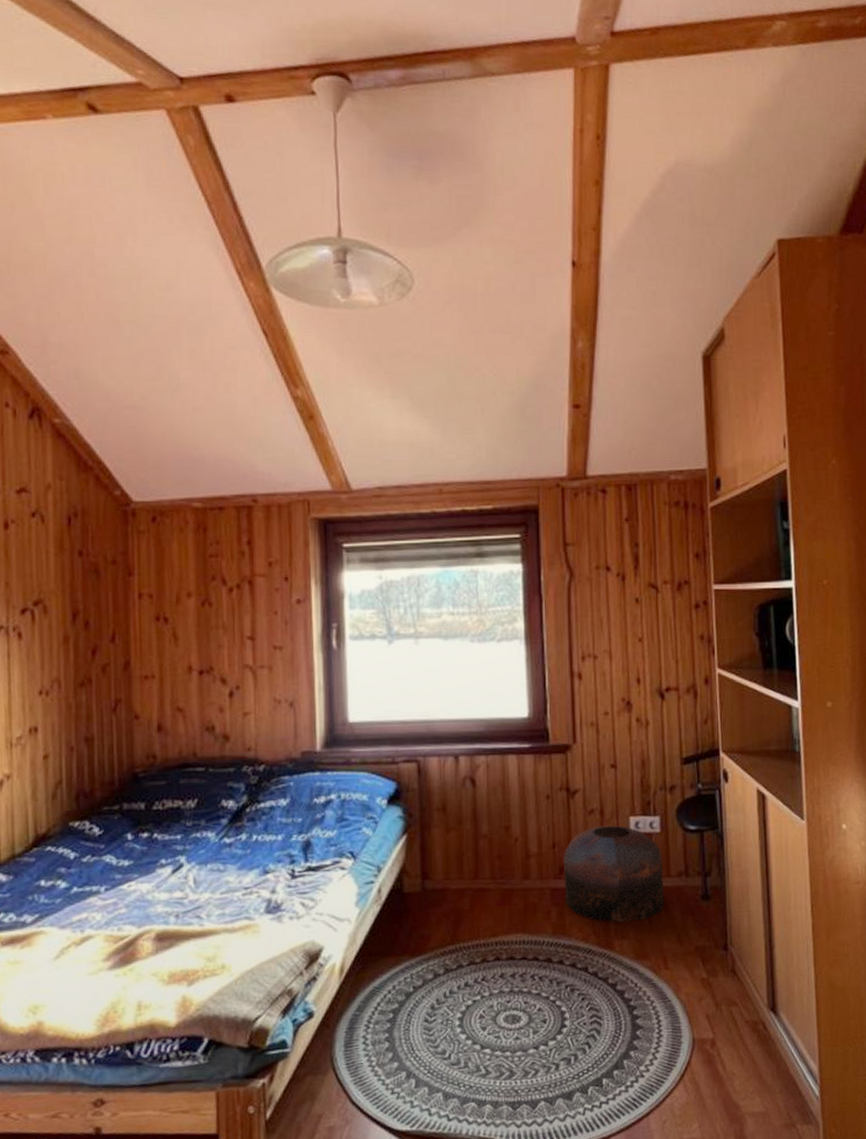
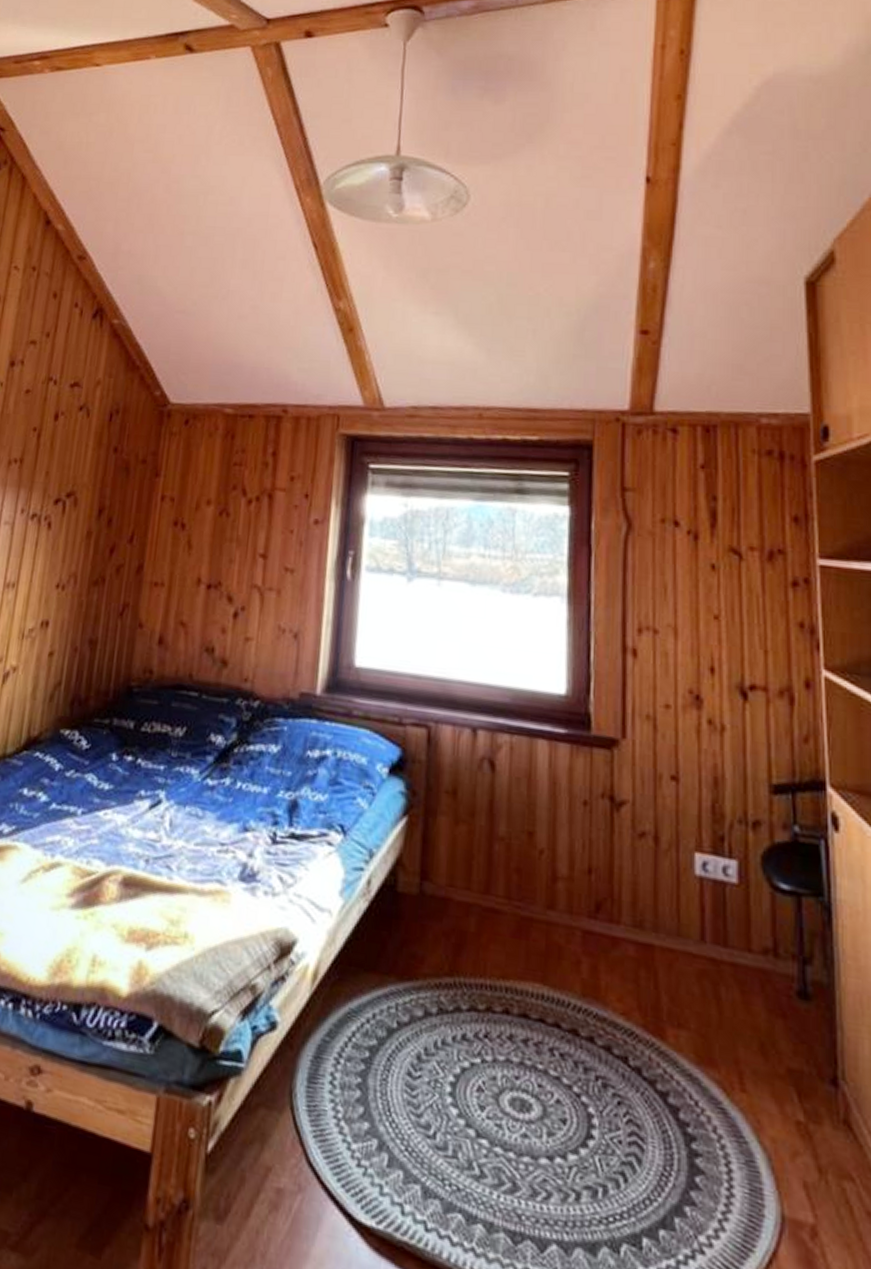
pouf: present [564,825,664,923] -> none [601,856,741,1008]

